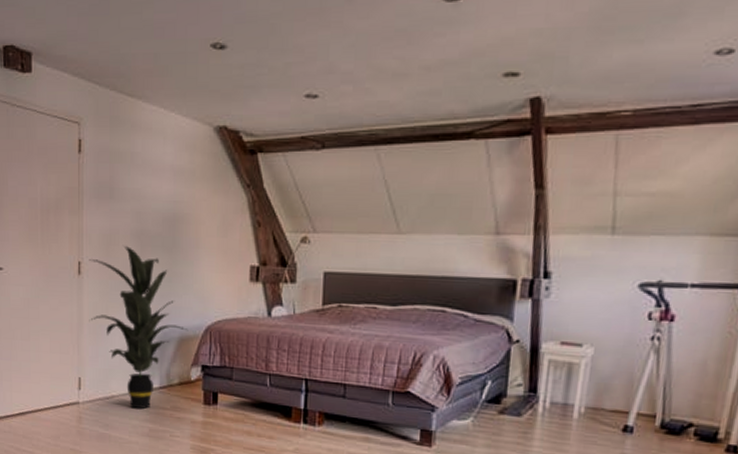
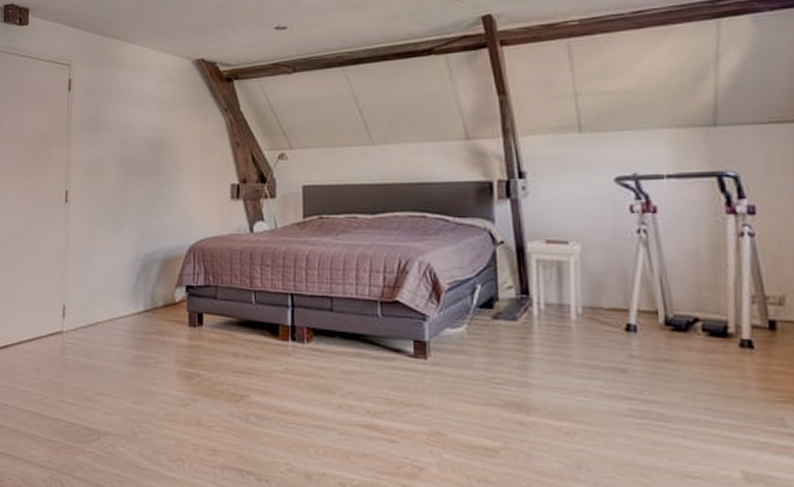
indoor plant: present [89,246,188,410] -> none [74,173,172,335]

